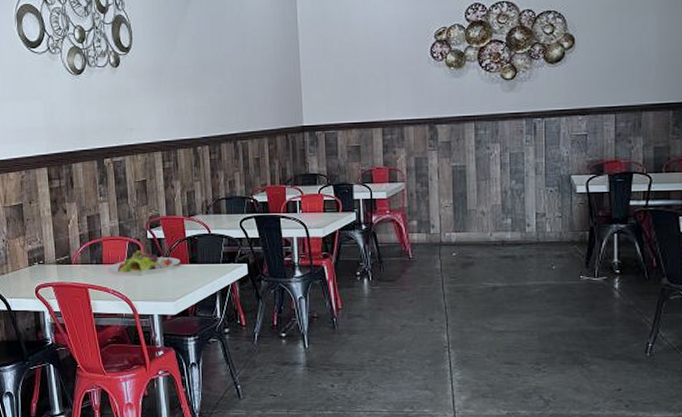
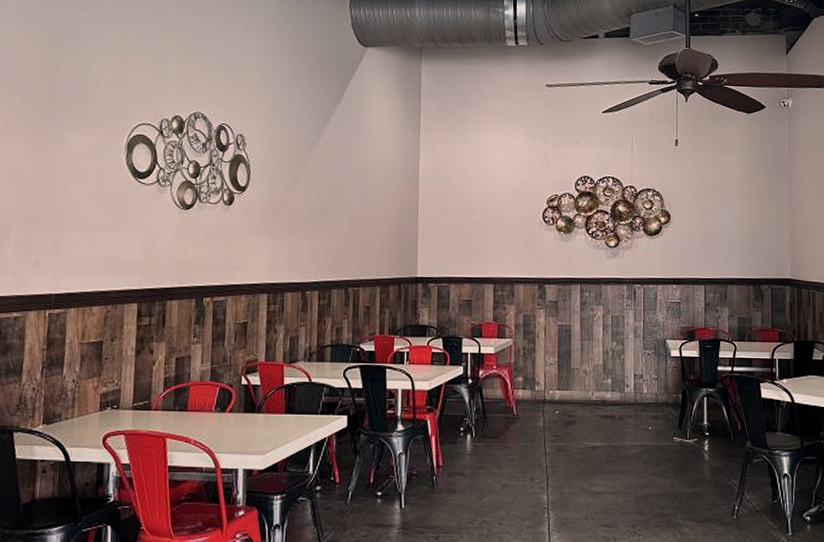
salad plate: present [106,250,181,275] -> none [191,397,275,424]

